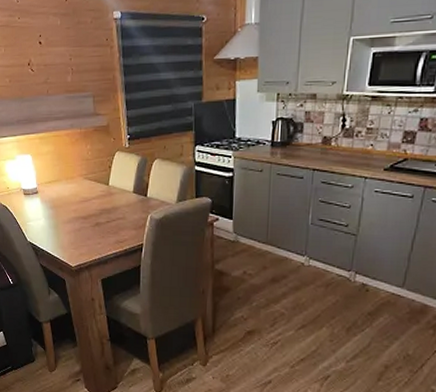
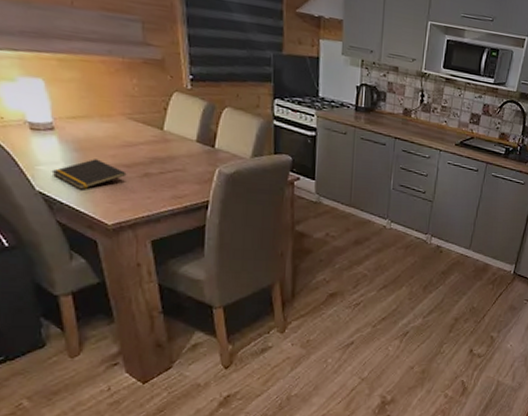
notepad: none [37,214,84,239] -> present [51,159,127,190]

